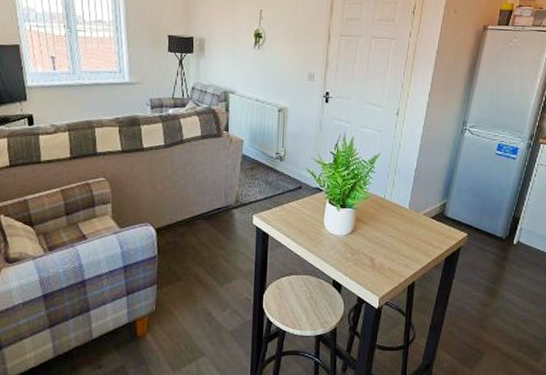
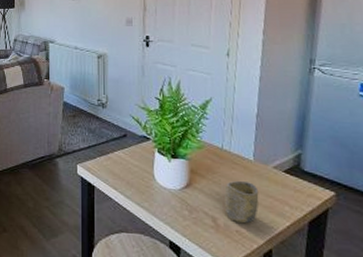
cup: none [382,226,410,262] -> present [224,180,259,224]

